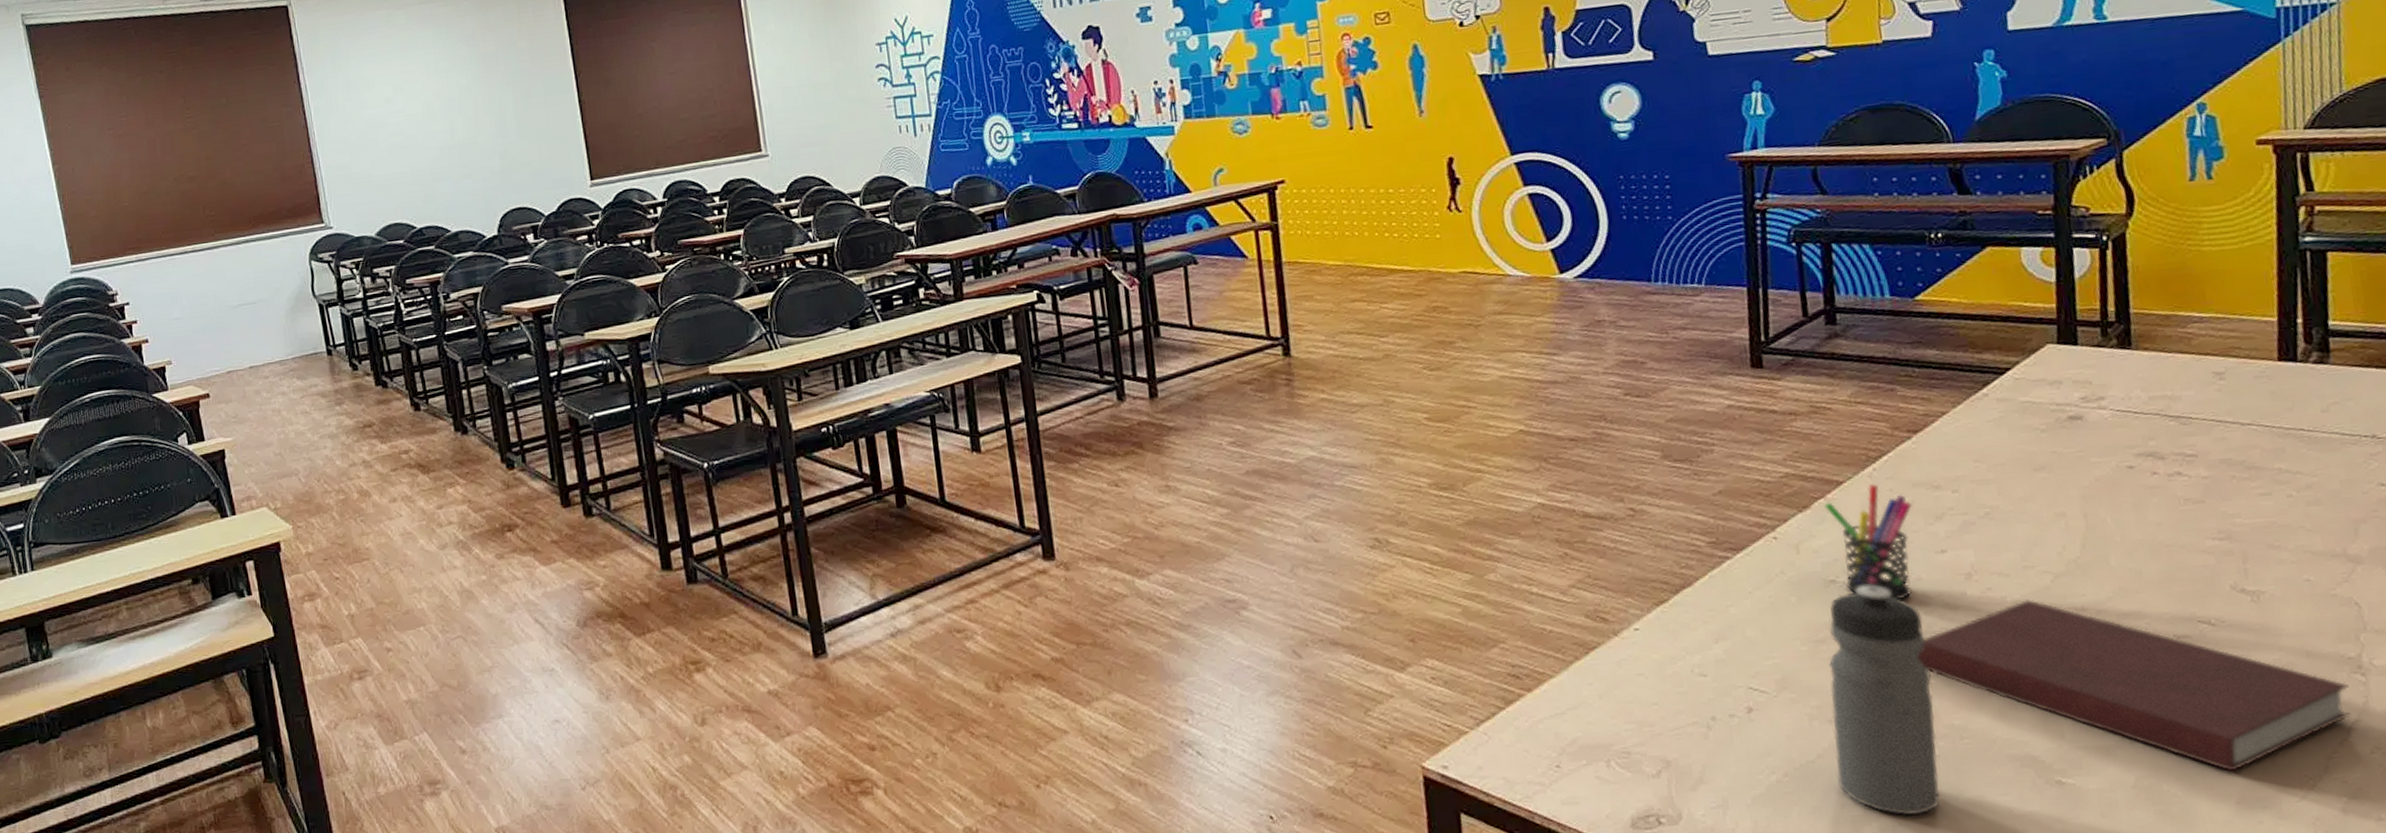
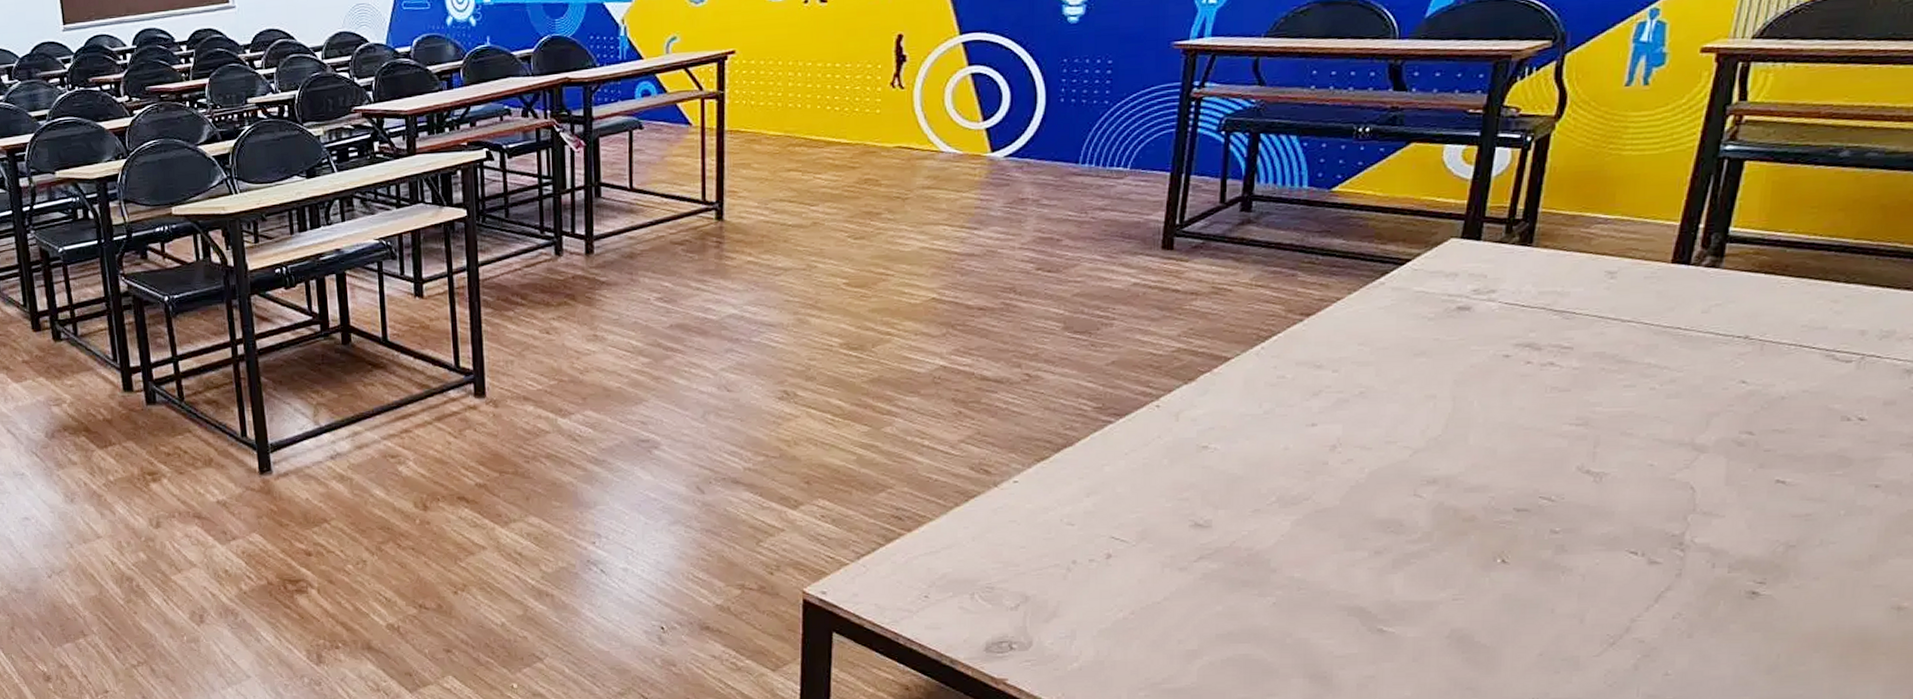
pen holder: present [1825,484,1912,599] -> none [1210,361,1292,466]
water bottle: present [1829,585,1940,815] -> none [1178,452,1282,652]
notebook: present [1916,599,2350,772] -> none [1271,471,1667,628]

